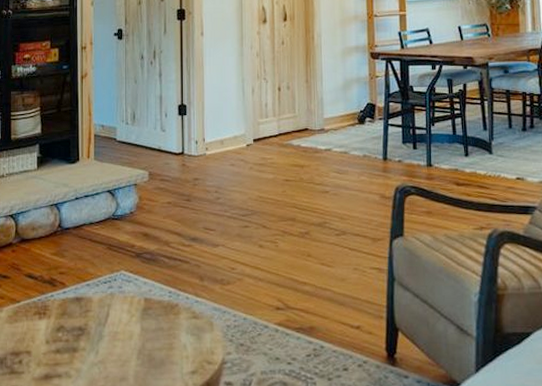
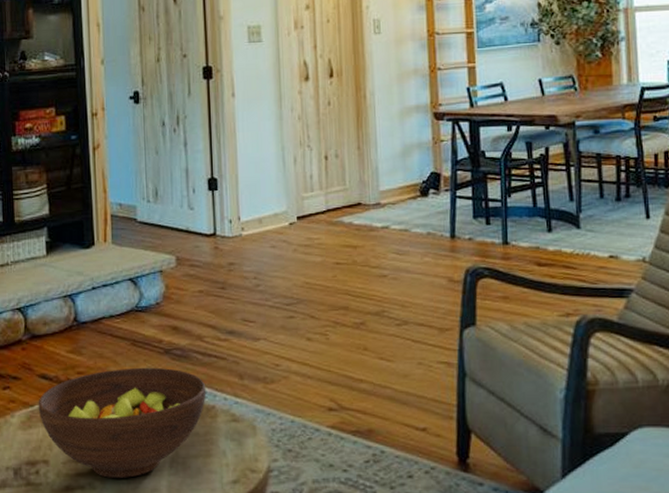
fruit bowl: none [24,269,171,368] -> present [38,367,206,478]

